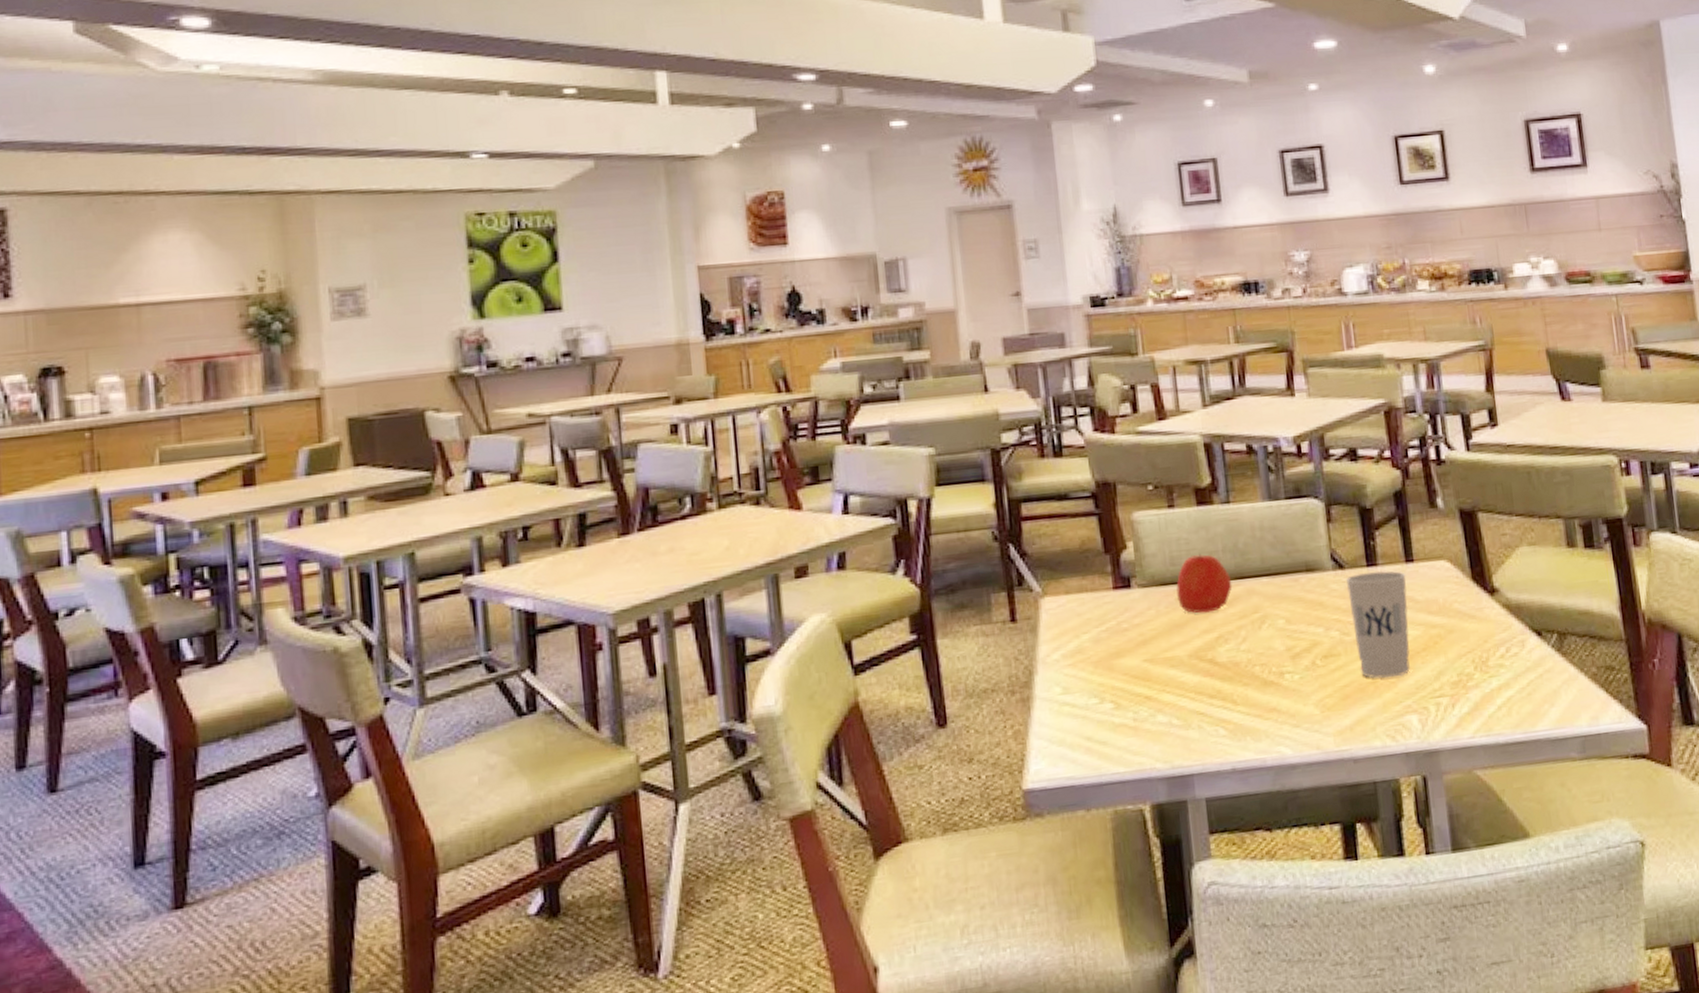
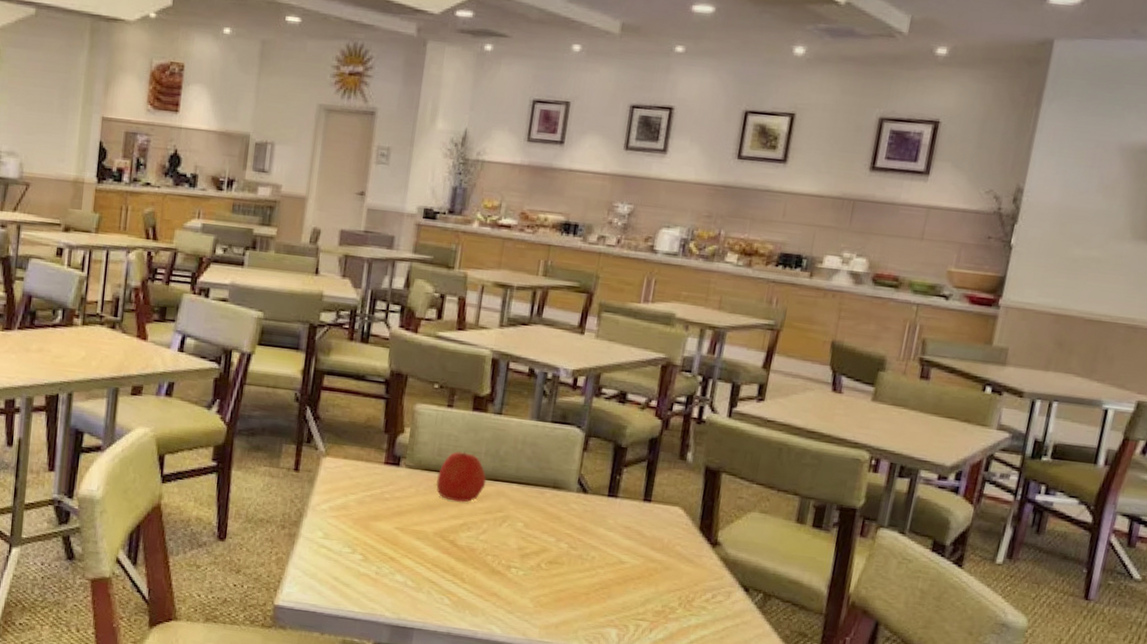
cup: present [1346,571,1410,678] -> none [577,500,641,595]

